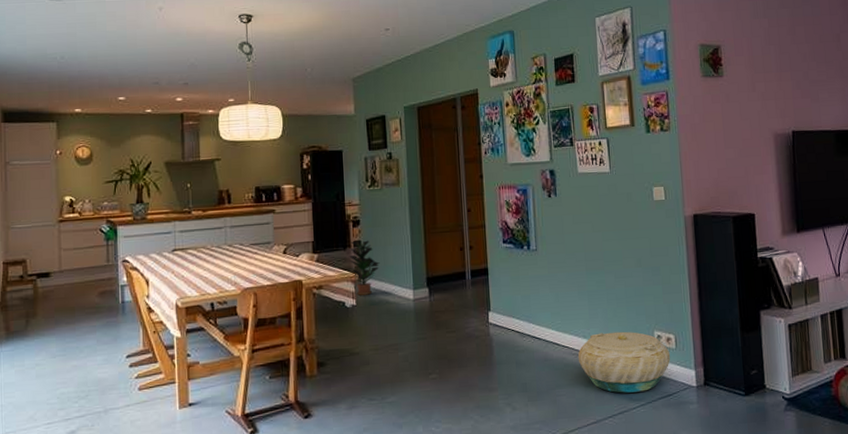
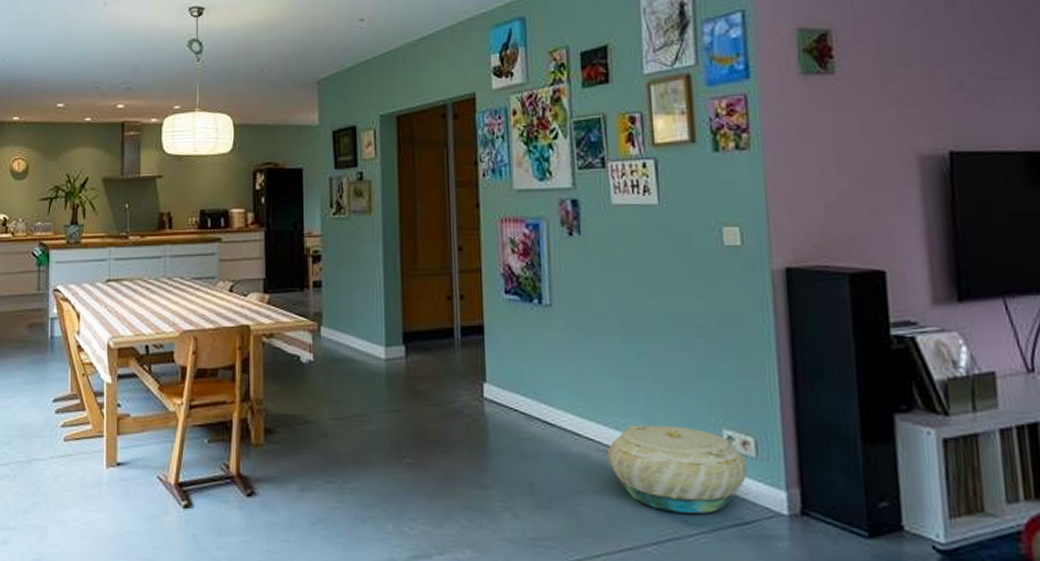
potted plant: present [349,240,380,296] -> none [306,280,344,349]

